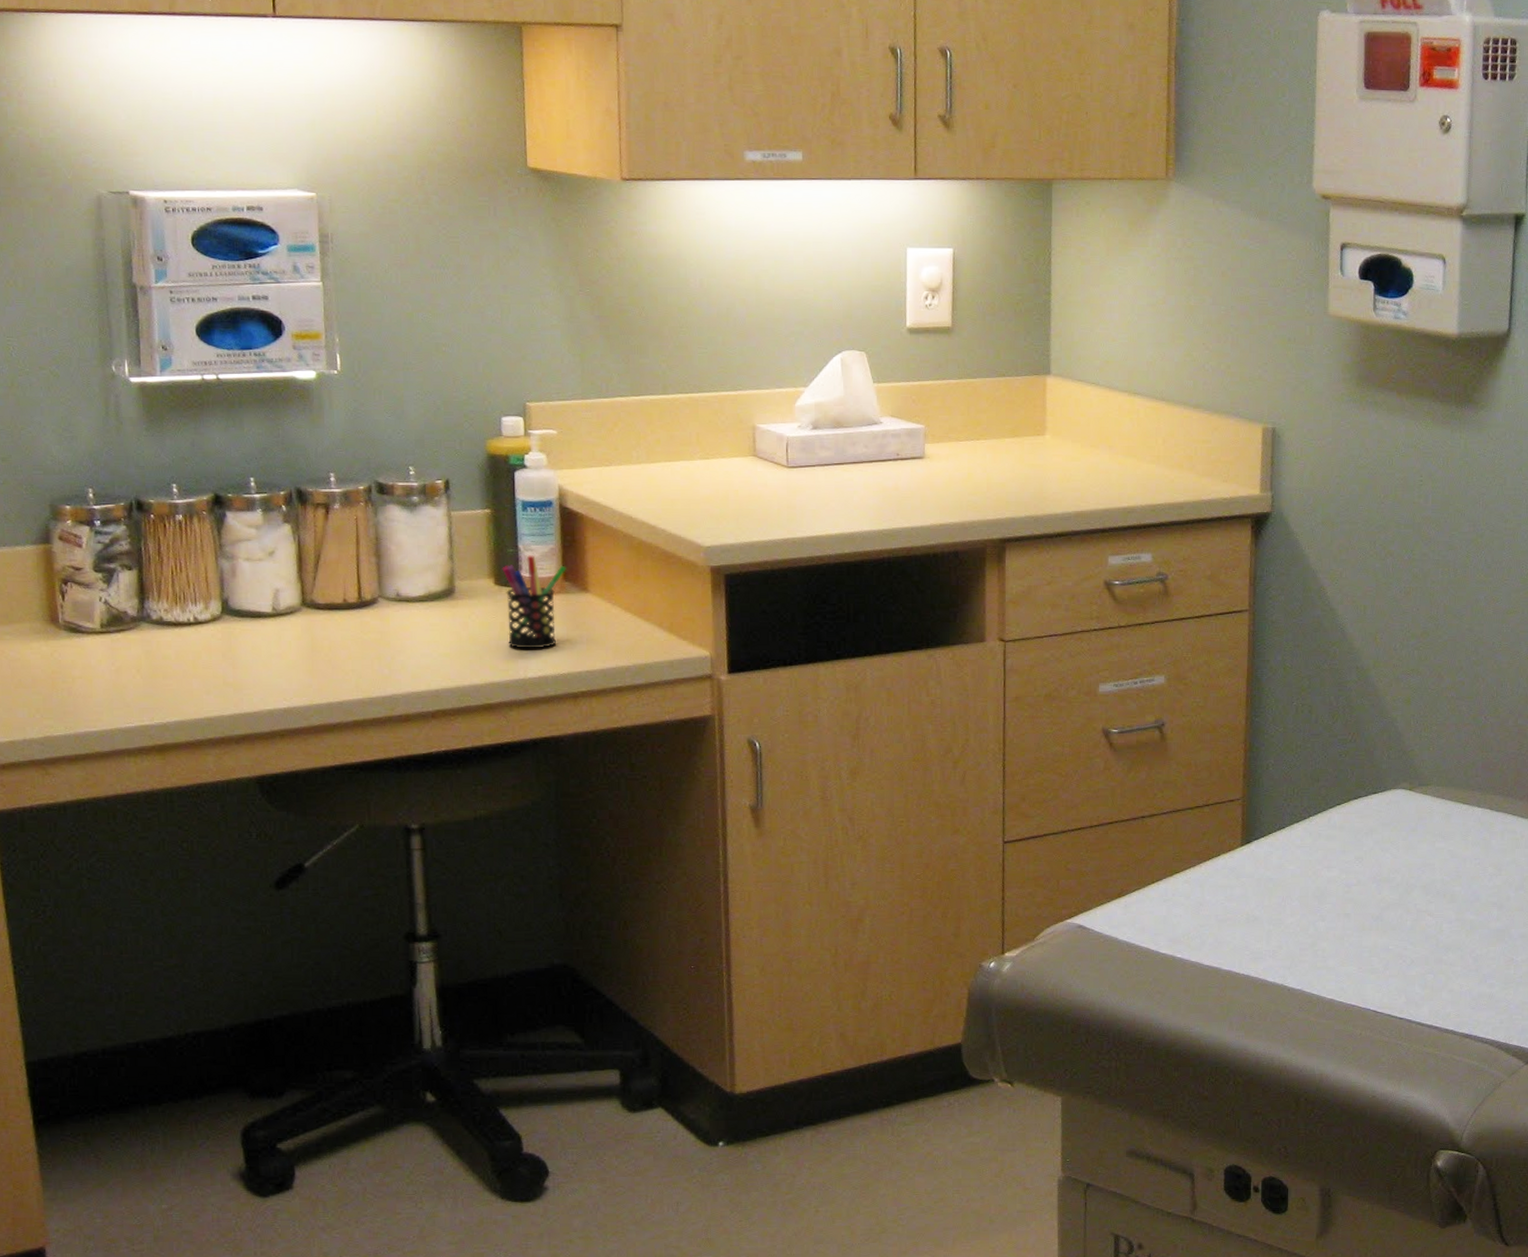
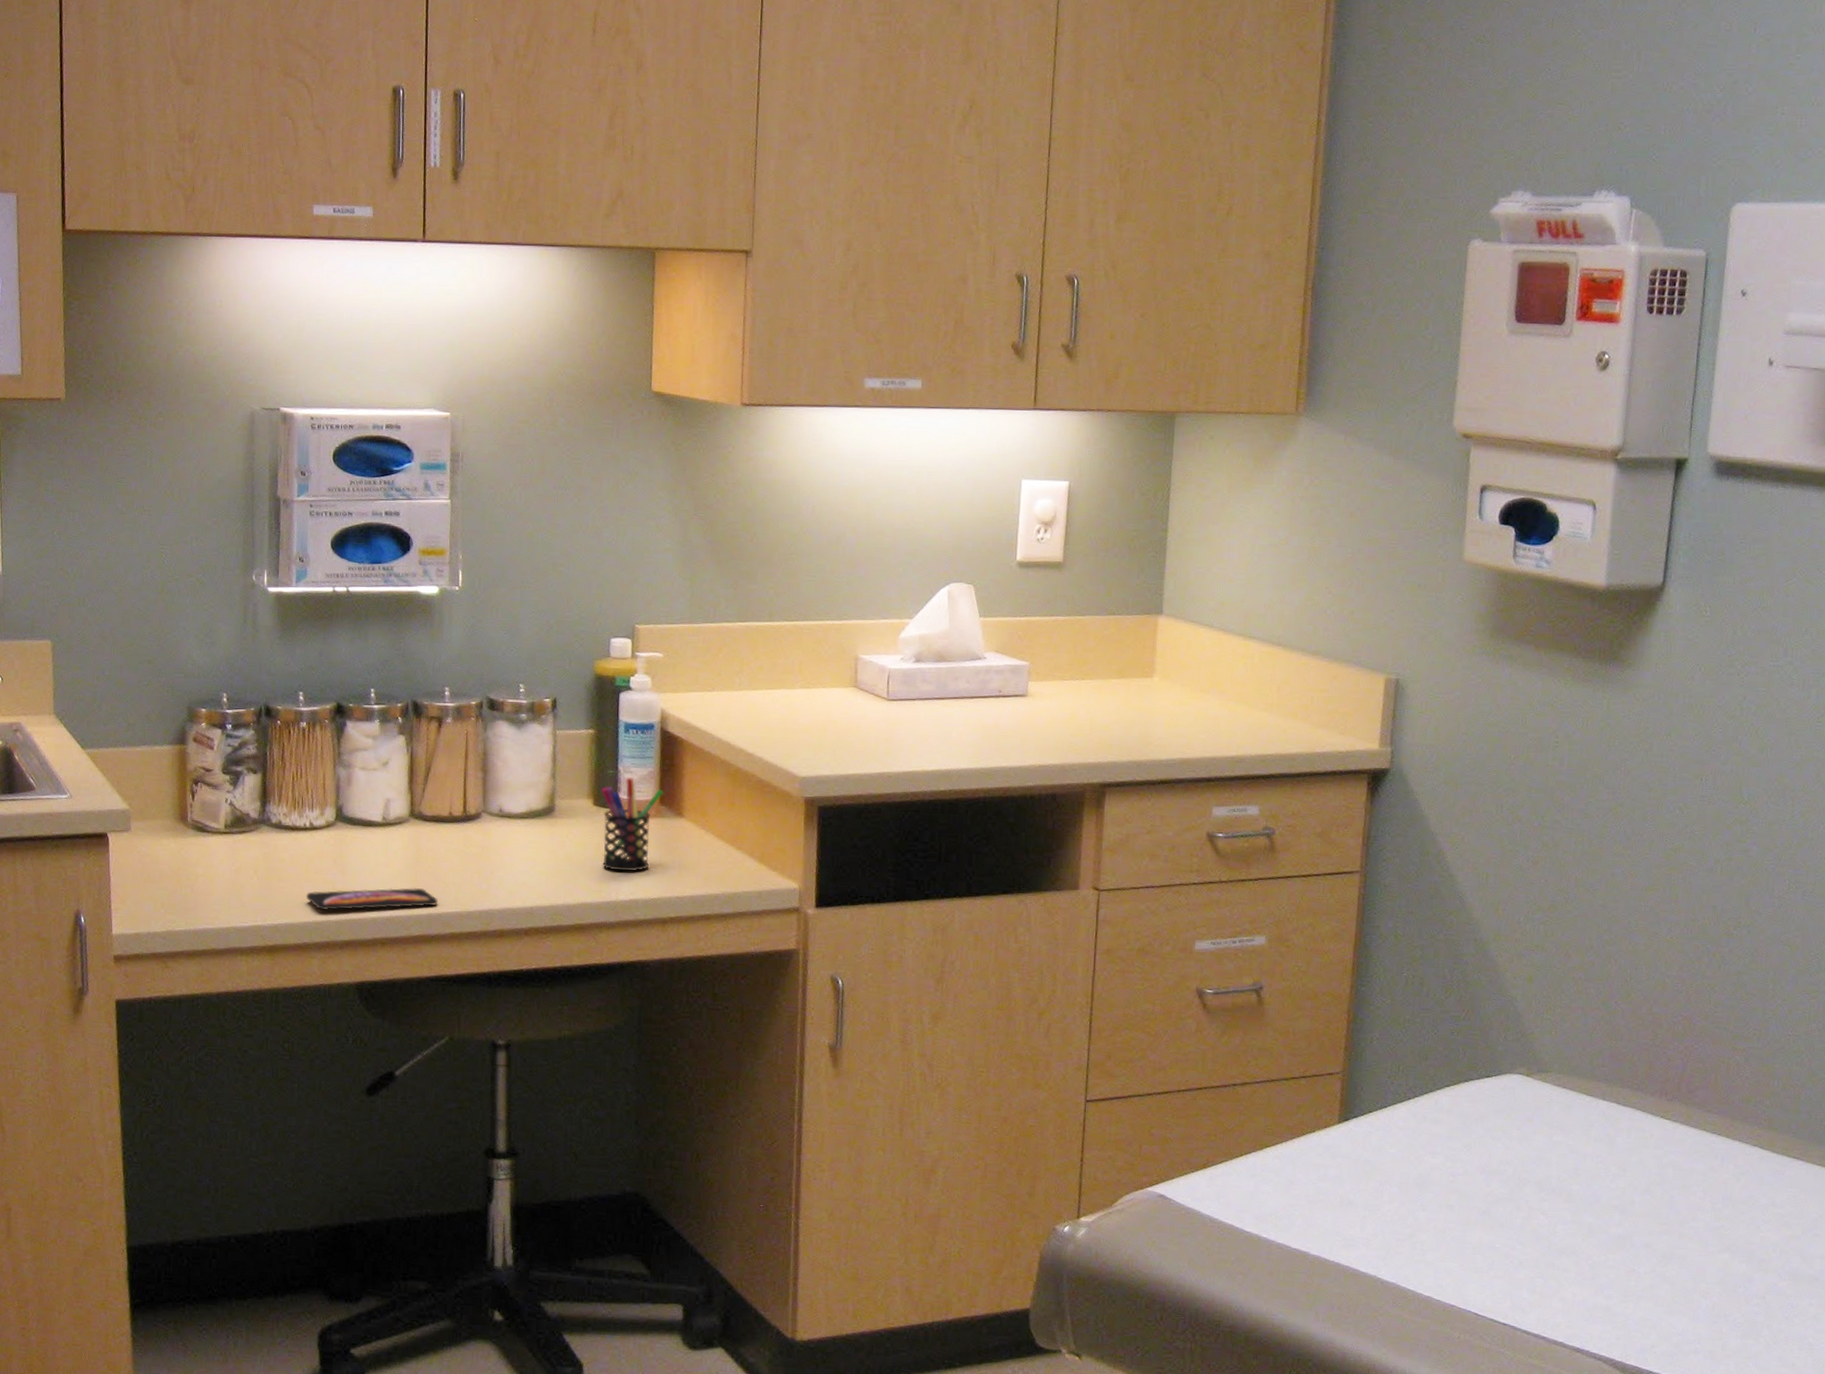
smartphone: none [196,678,337,706] -> present [306,888,438,911]

